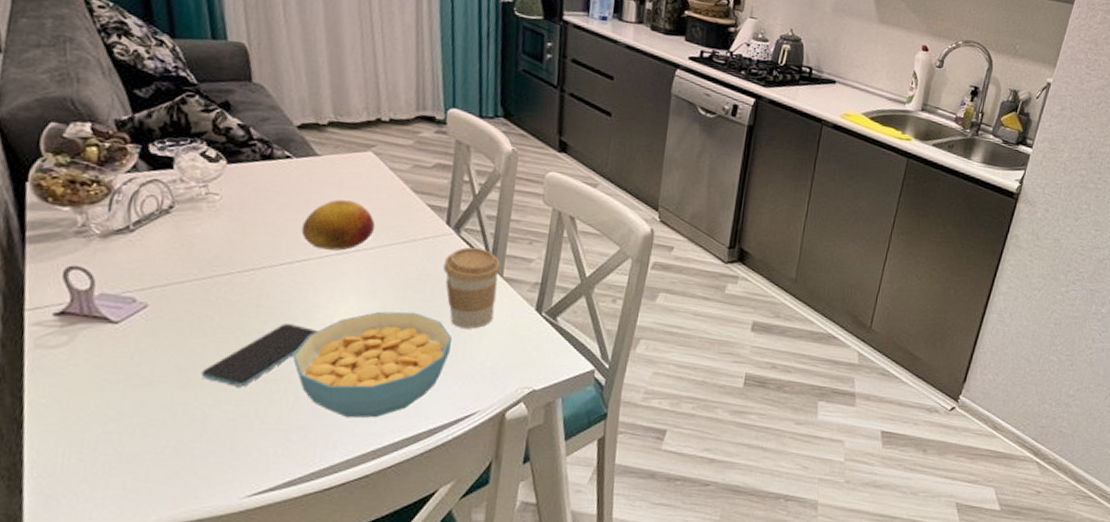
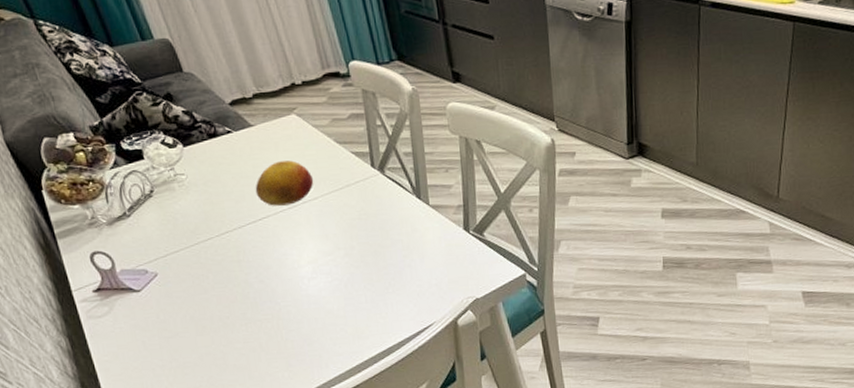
smartphone: present [201,323,318,387] -> none [211,272,291,329]
cereal bowl: present [292,311,452,418] -> none [276,247,400,342]
coffee cup: present [443,246,502,329] -> none [377,182,429,255]

